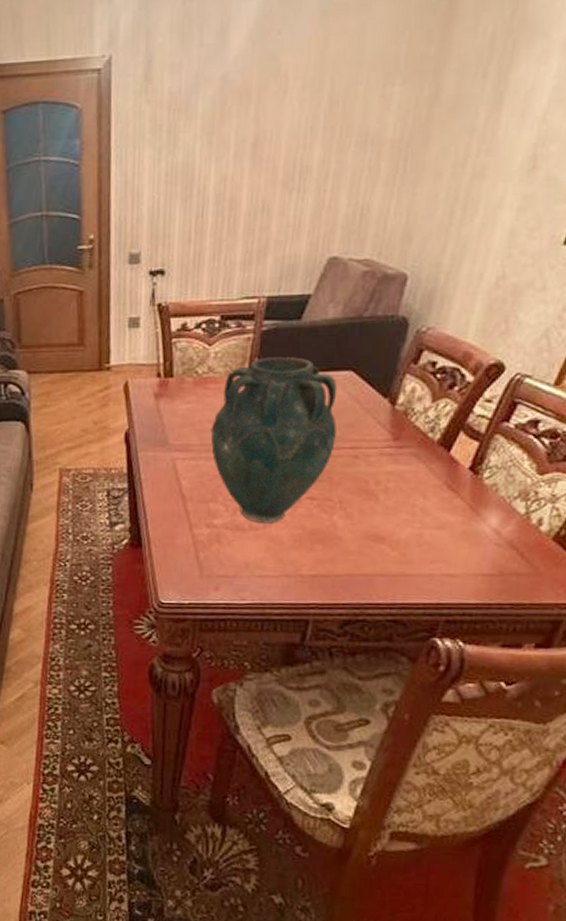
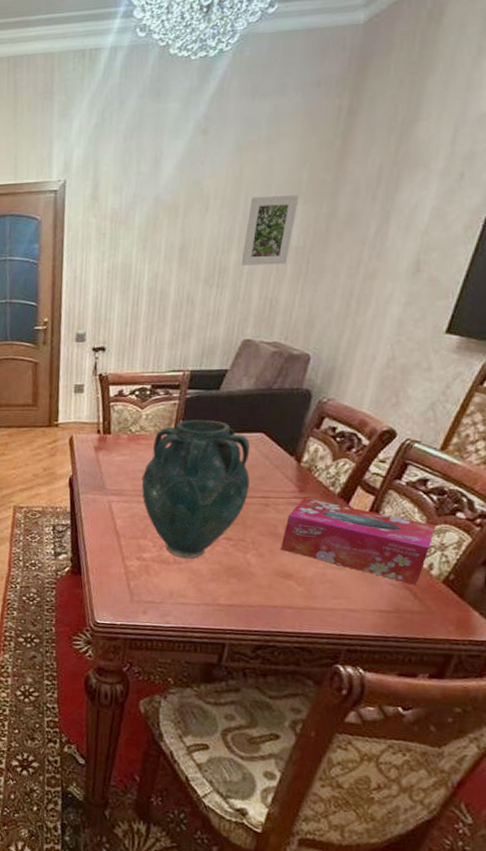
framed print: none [326,73,396,164] -> present [241,195,299,266]
tissue box: none [372,447,548,544] -> present [280,498,437,585]

